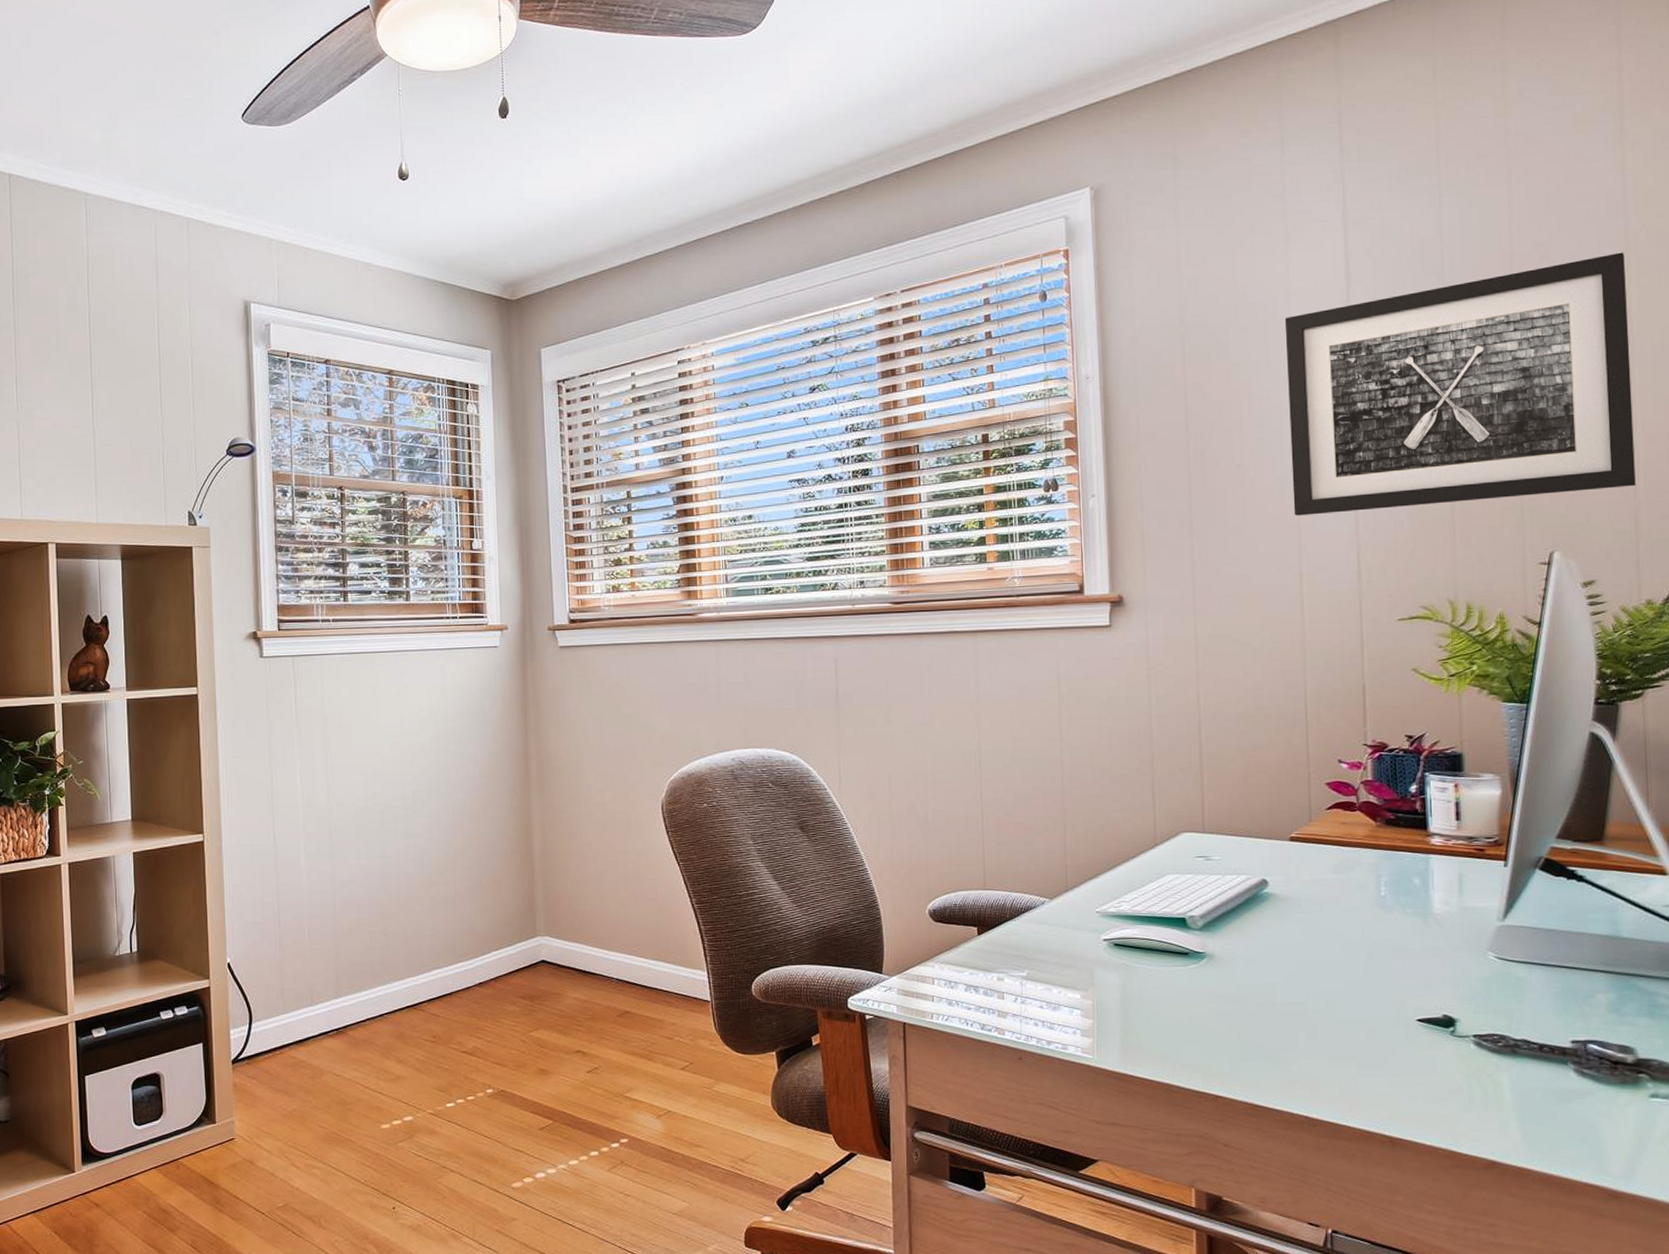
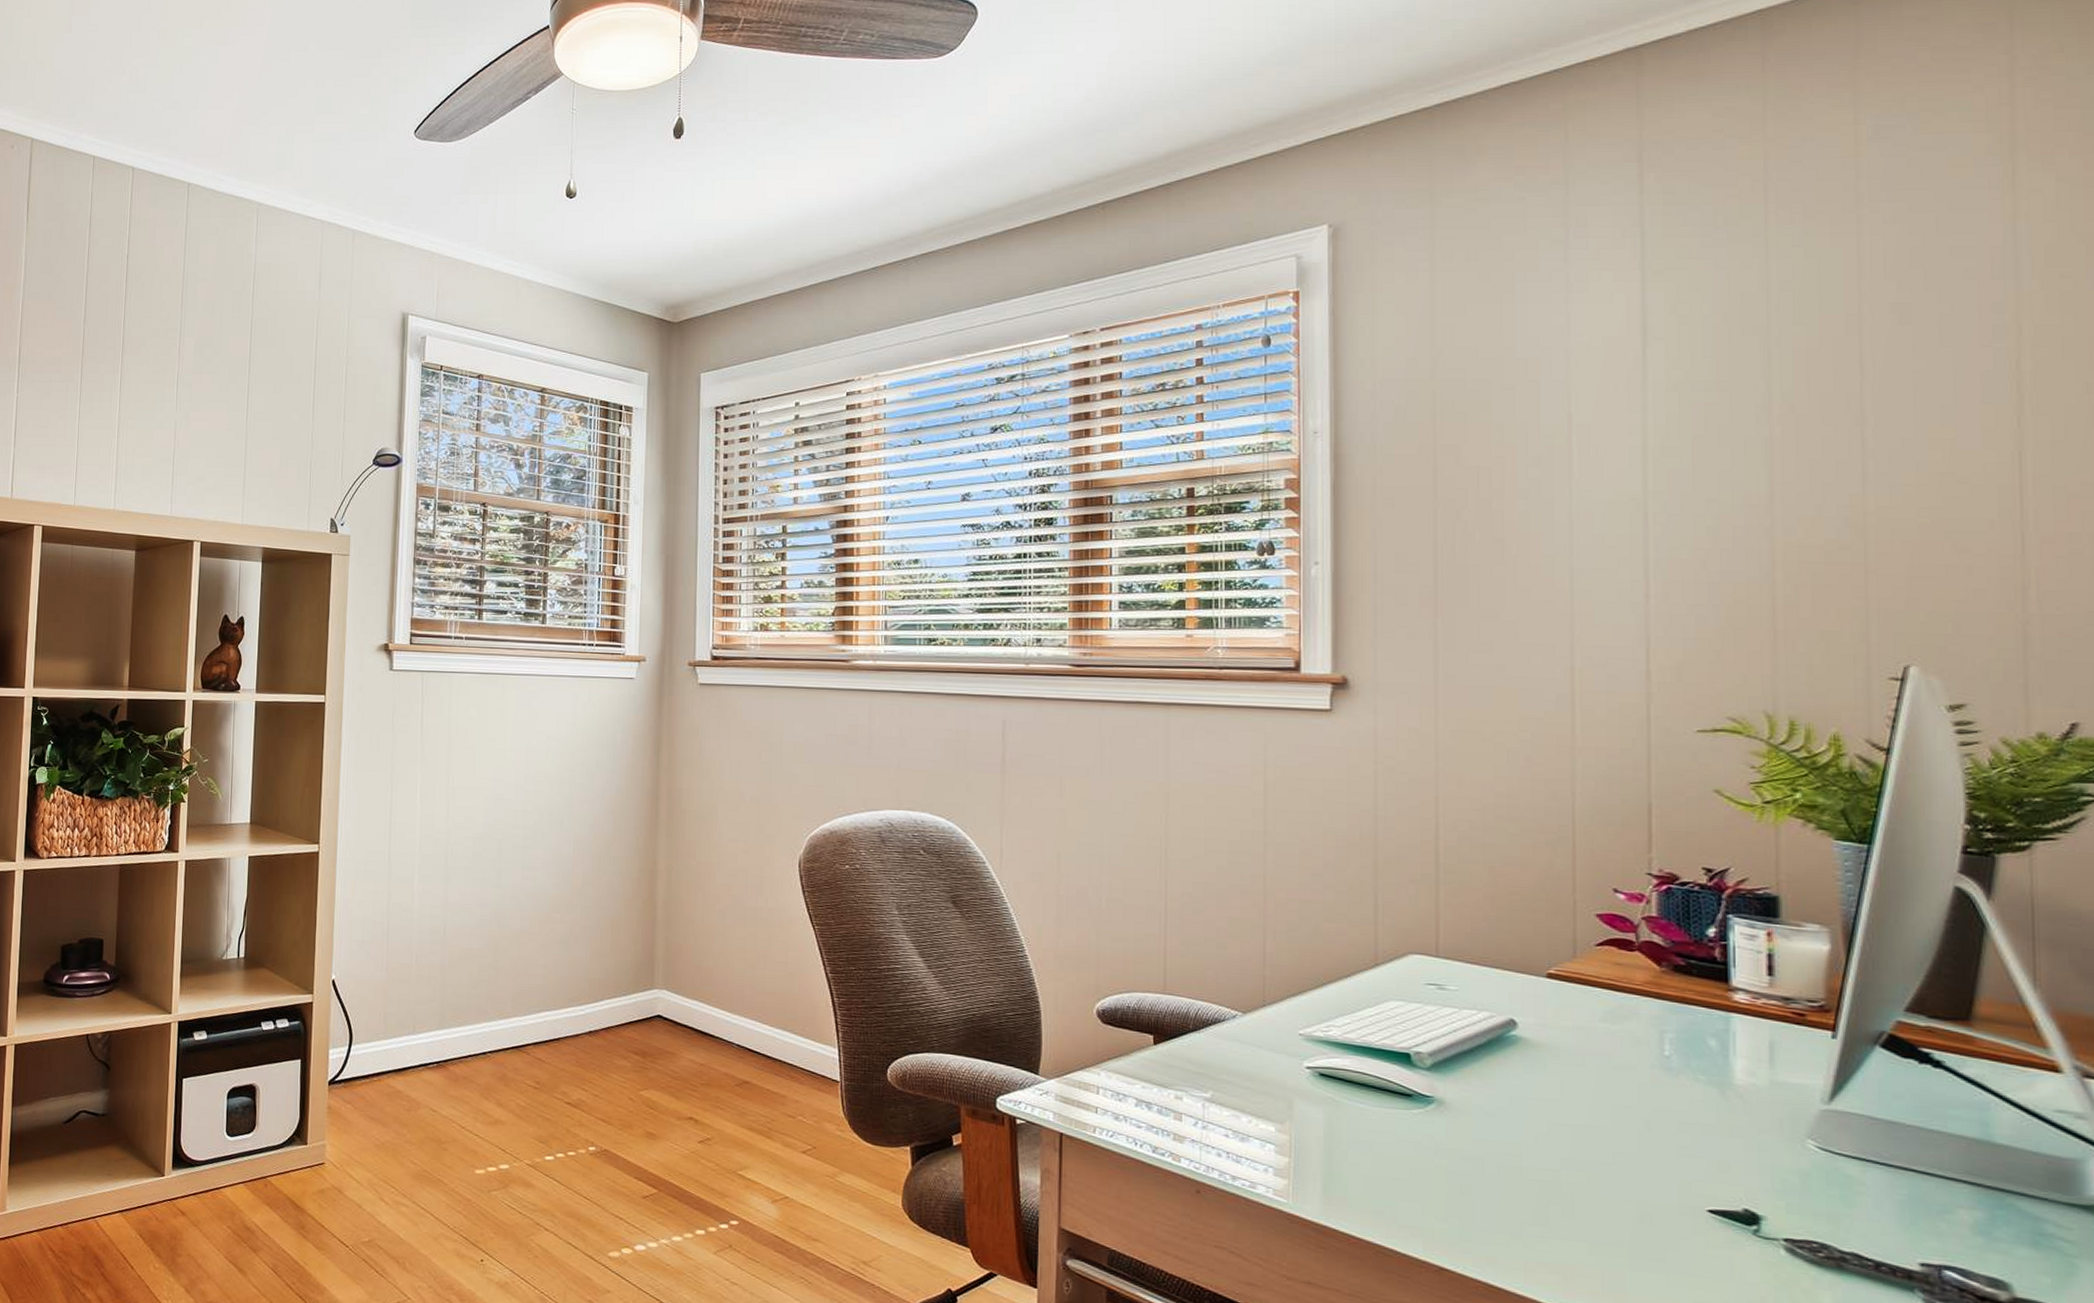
wall art: present [1284,252,1636,516] -> none [1562,318,2025,602]

